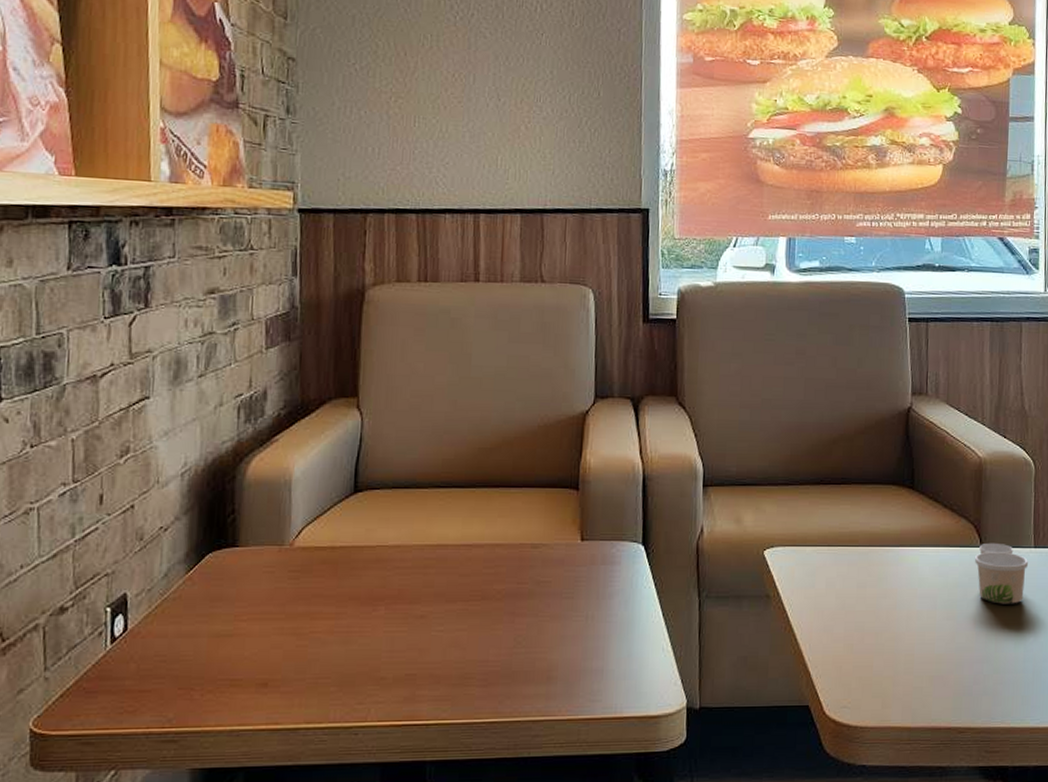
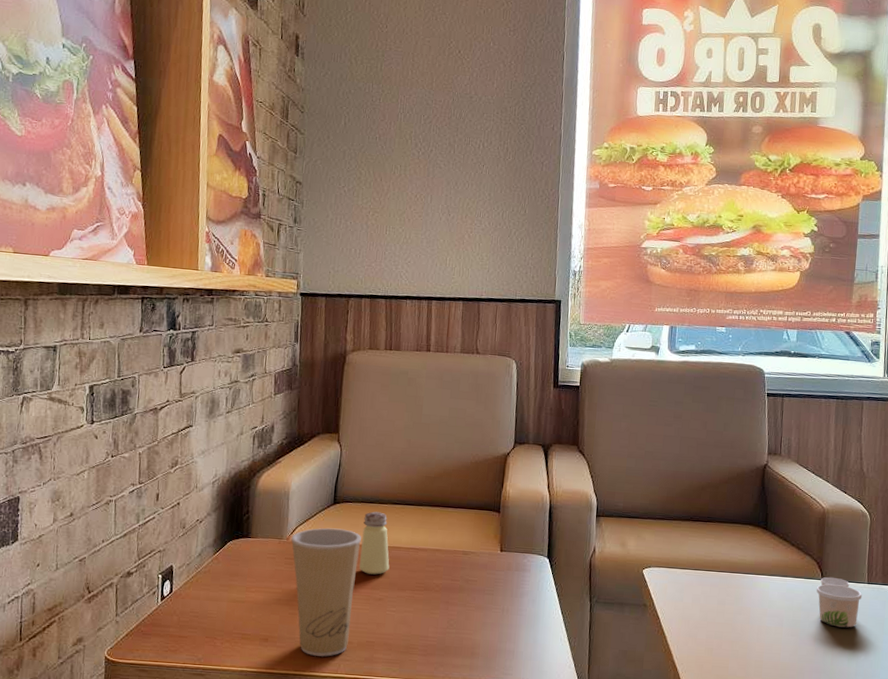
paper cup: none [296,525,394,701] -> present [291,527,361,657]
saltshaker: none [392,499,434,584] -> present [359,511,390,575]

